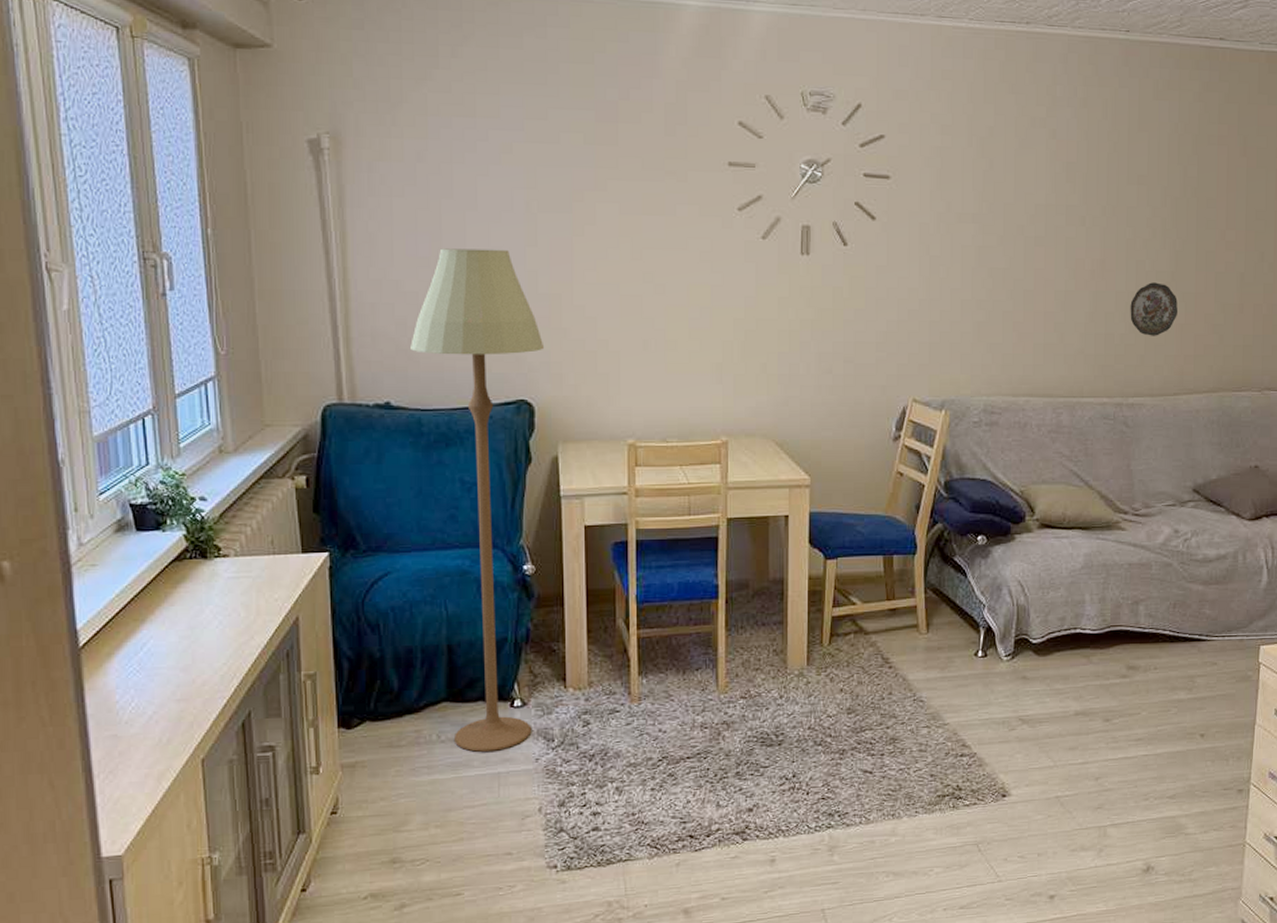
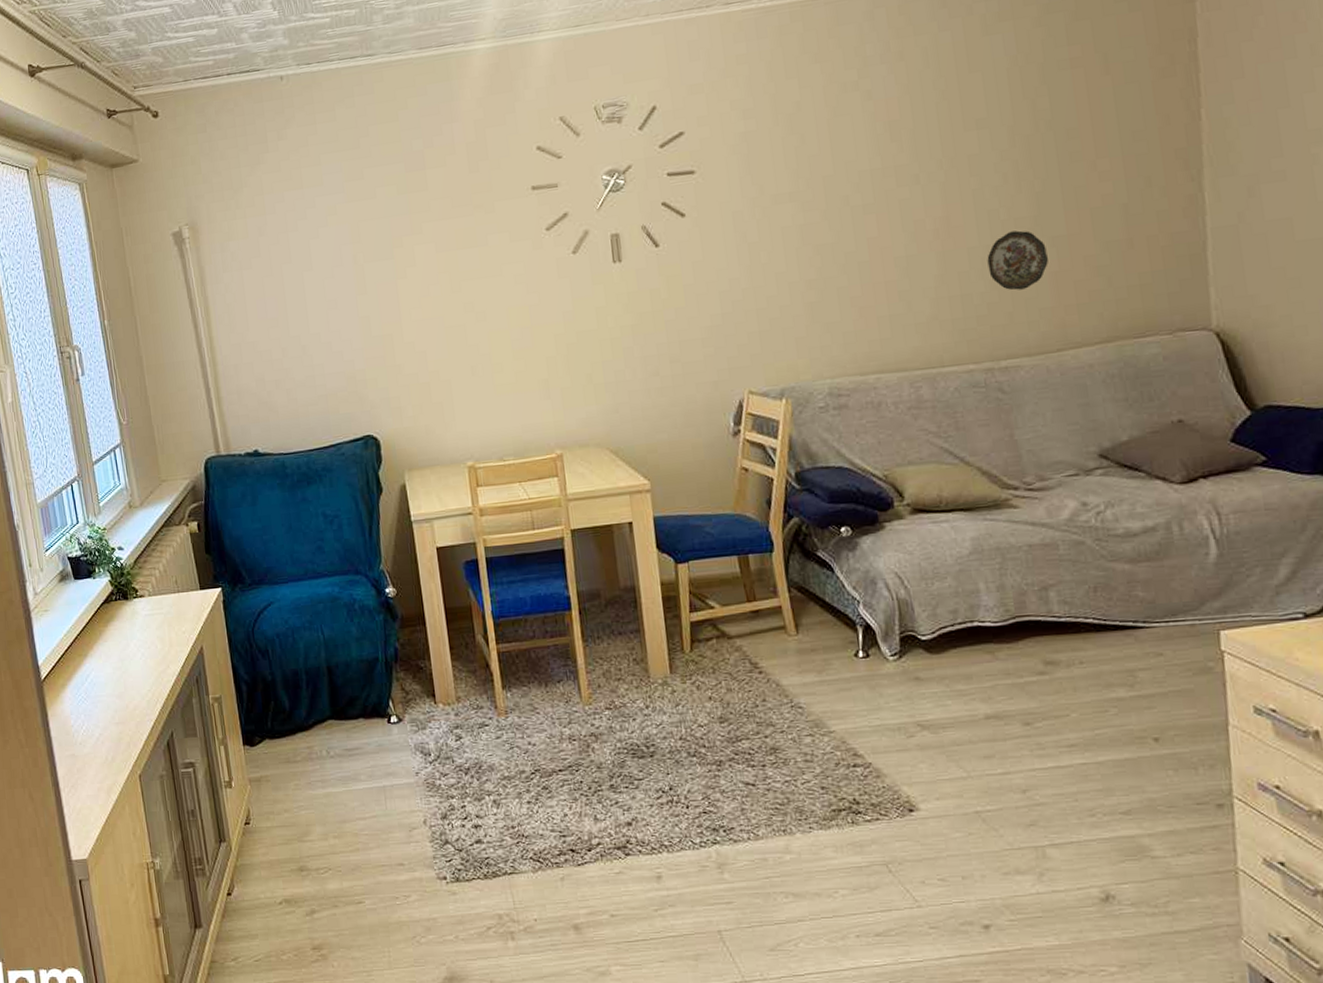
floor lamp: present [410,248,545,752] -> none [269,301,410,766]

